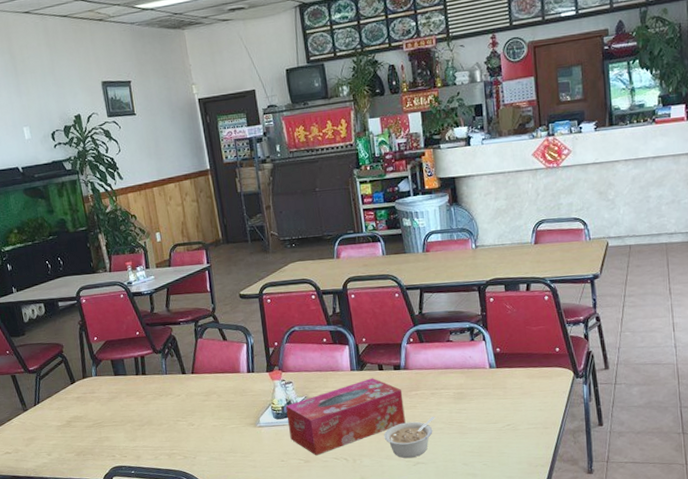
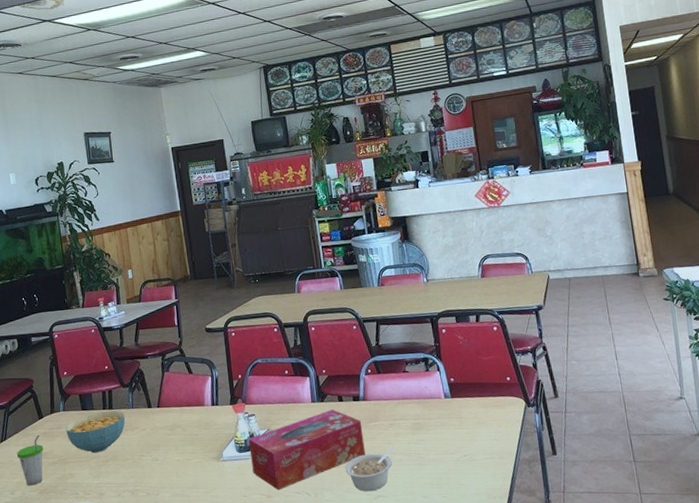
cup: none [50,399,79,448] -> present [16,434,44,486]
cereal bowl: none [98,376,159,418] -> present [65,410,126,454]

